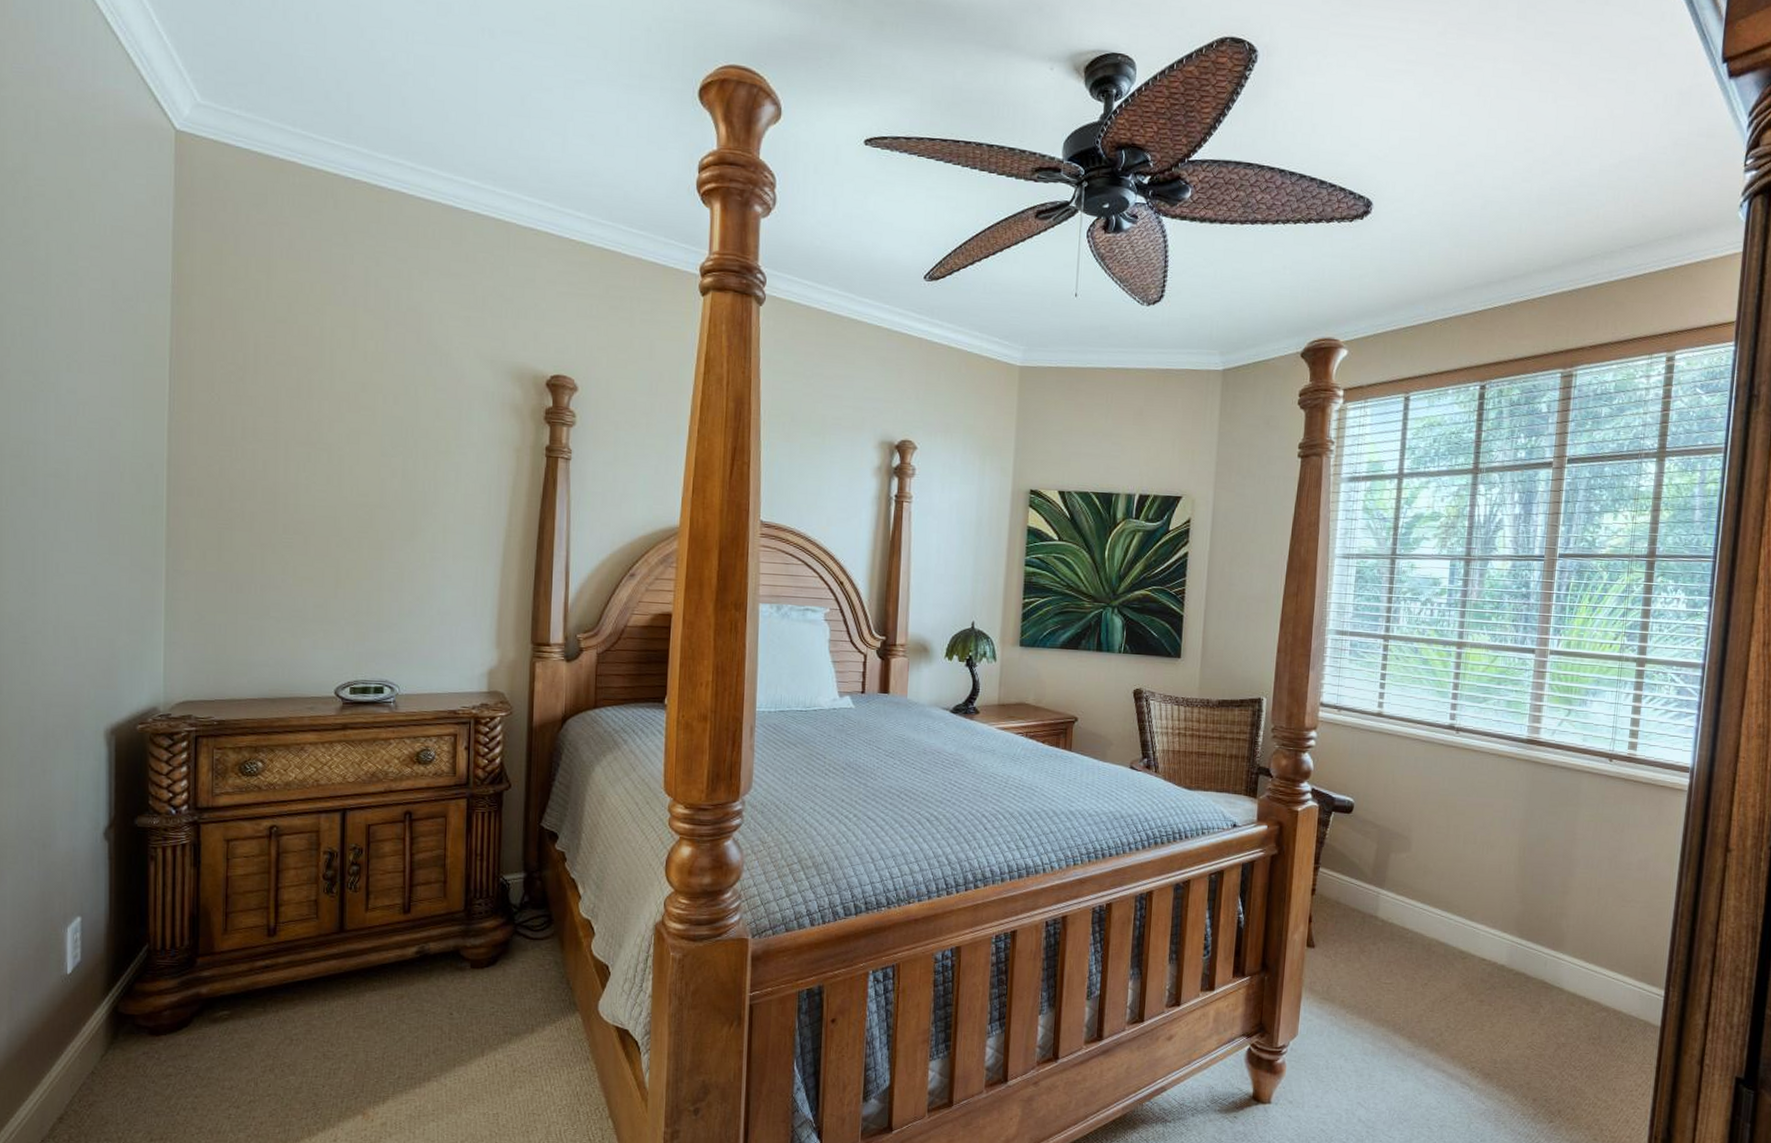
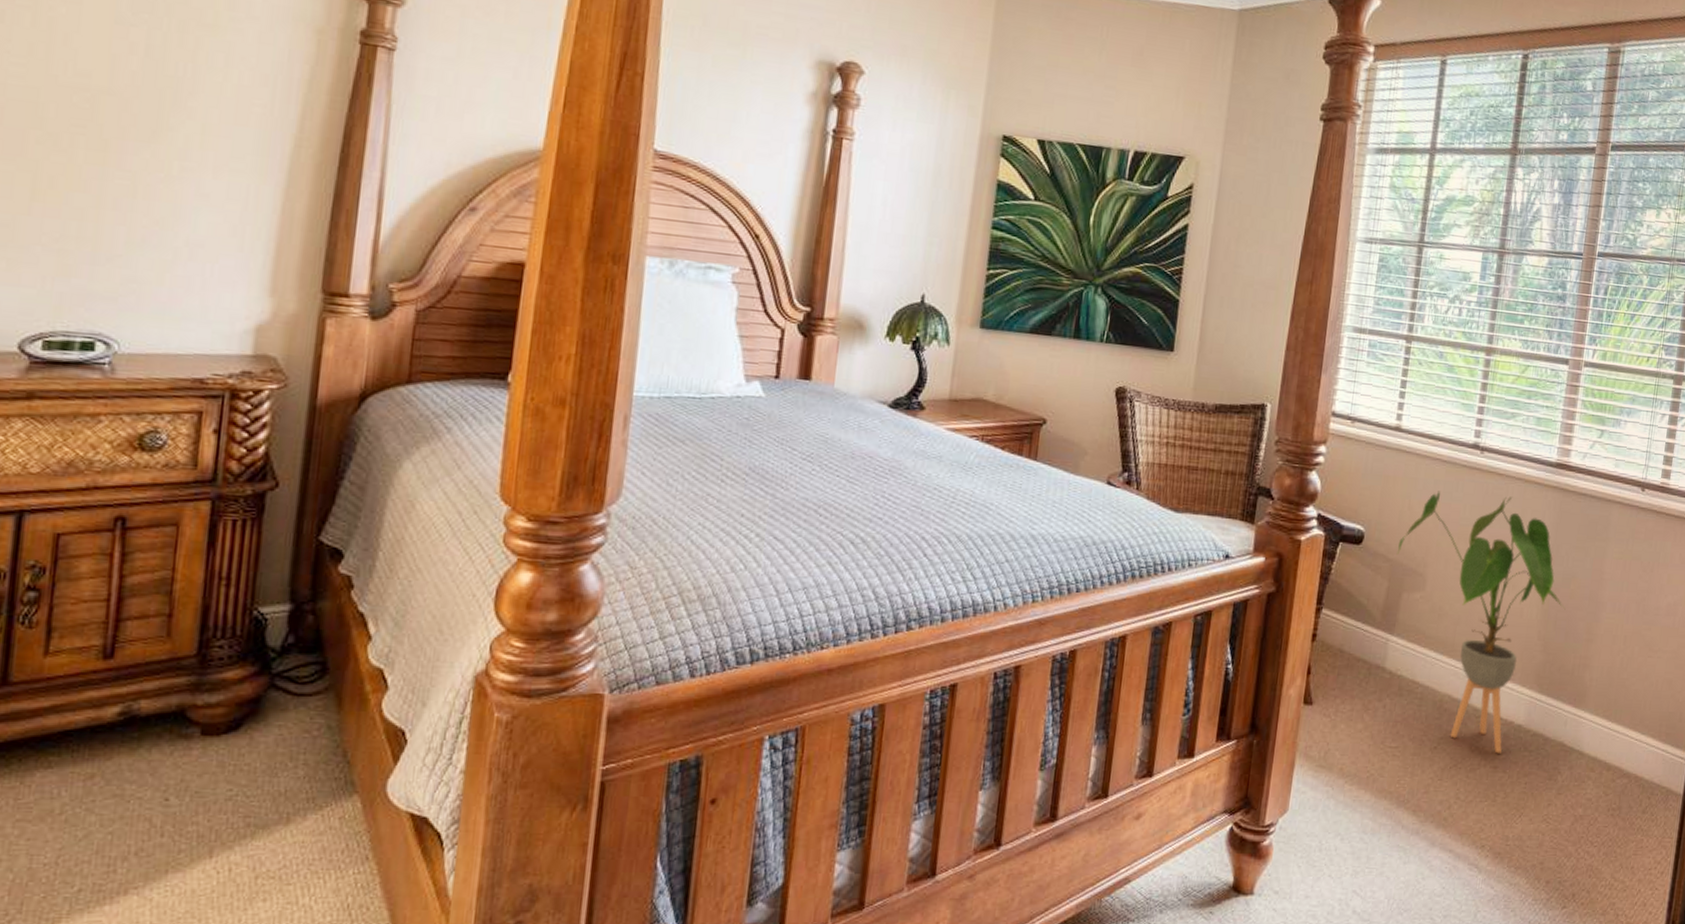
house plant: none [1383,766,1541,990] -> present [1396,491,1566,754]

